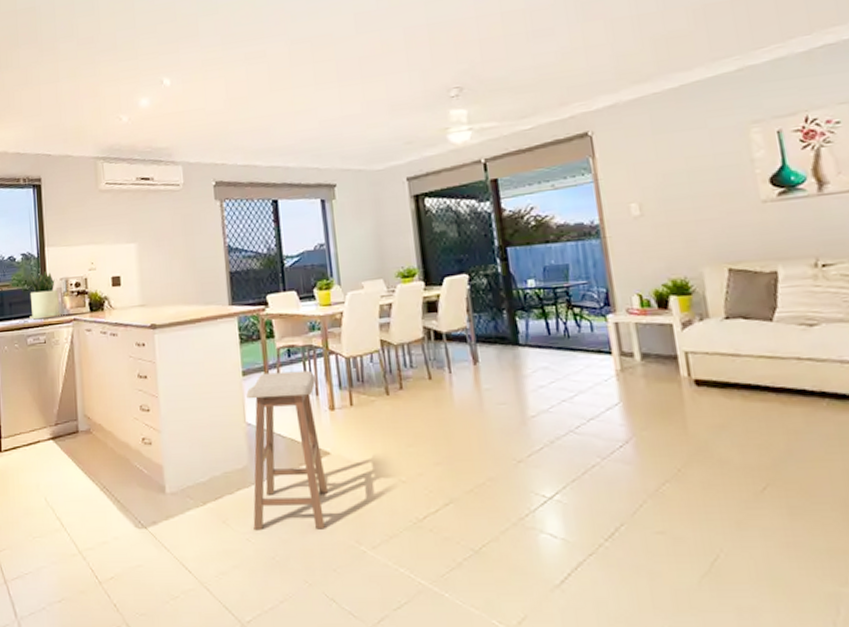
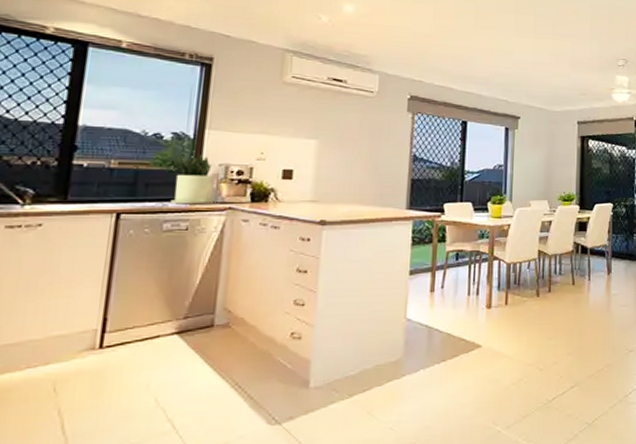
bar stool: present [246,370,327,530] -> none [398,273,479,418]

